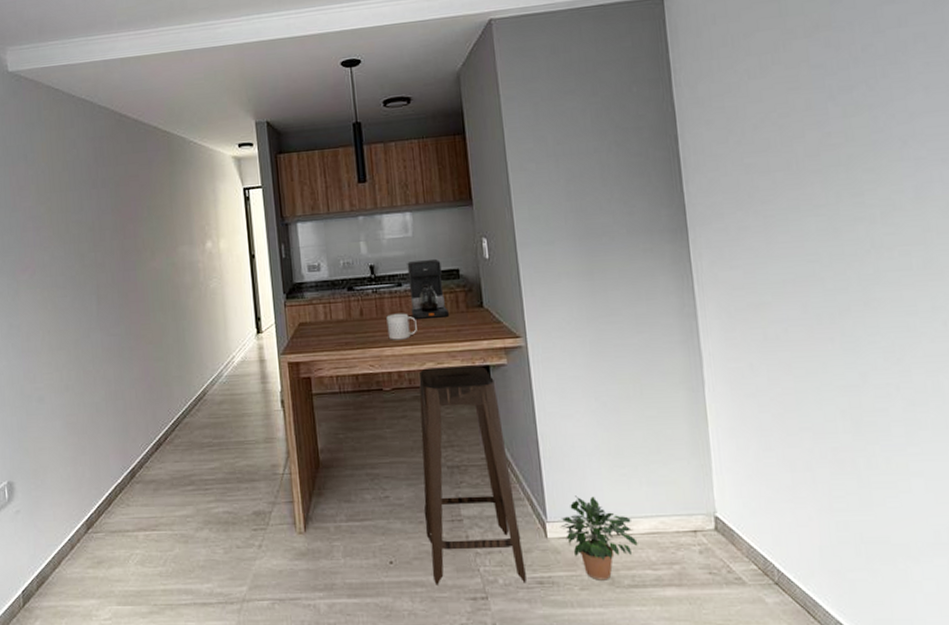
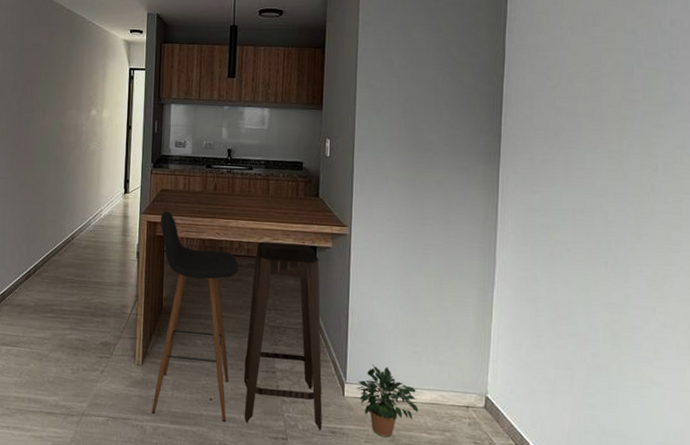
bar stool: none [302,347,413,589] -> present [151,210,239,422]
mug: present [386,313,417,340] -> none [235,192,261,215]
coffee maker: present [407,258,449,320] -> none [257,150,289,201]

